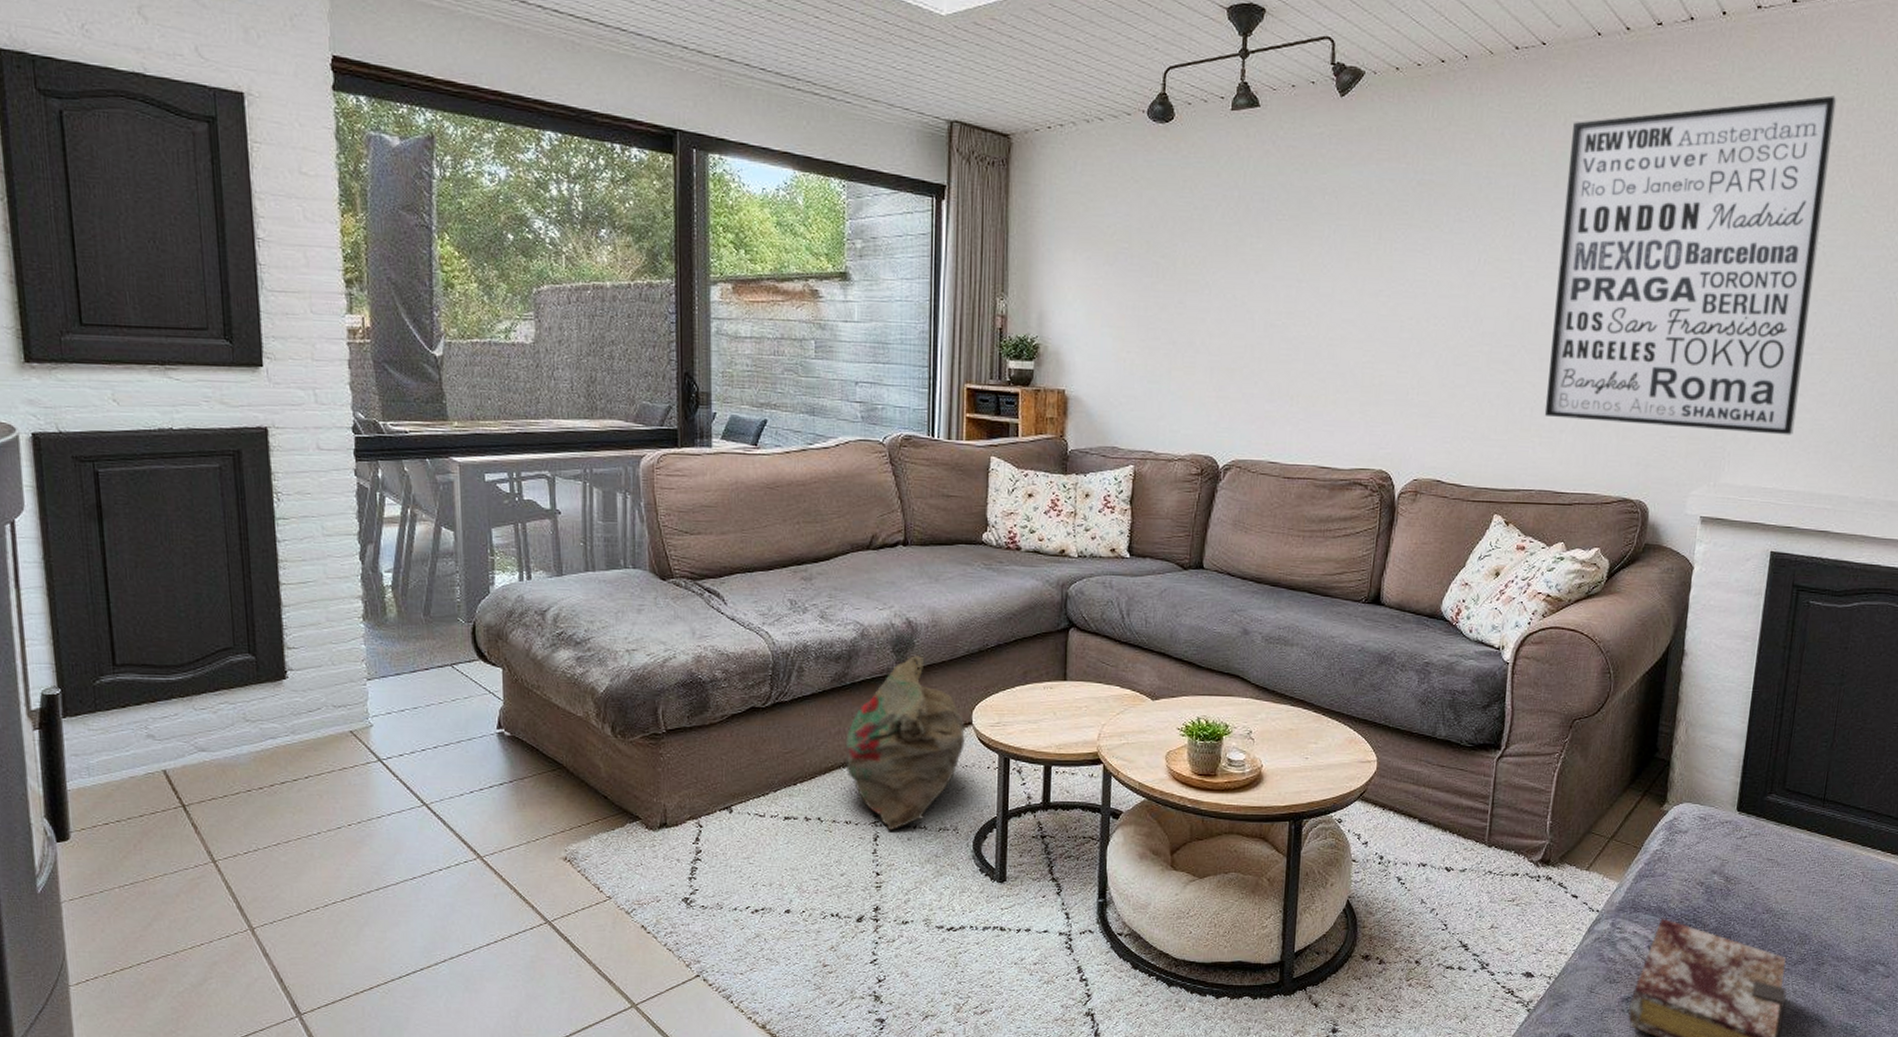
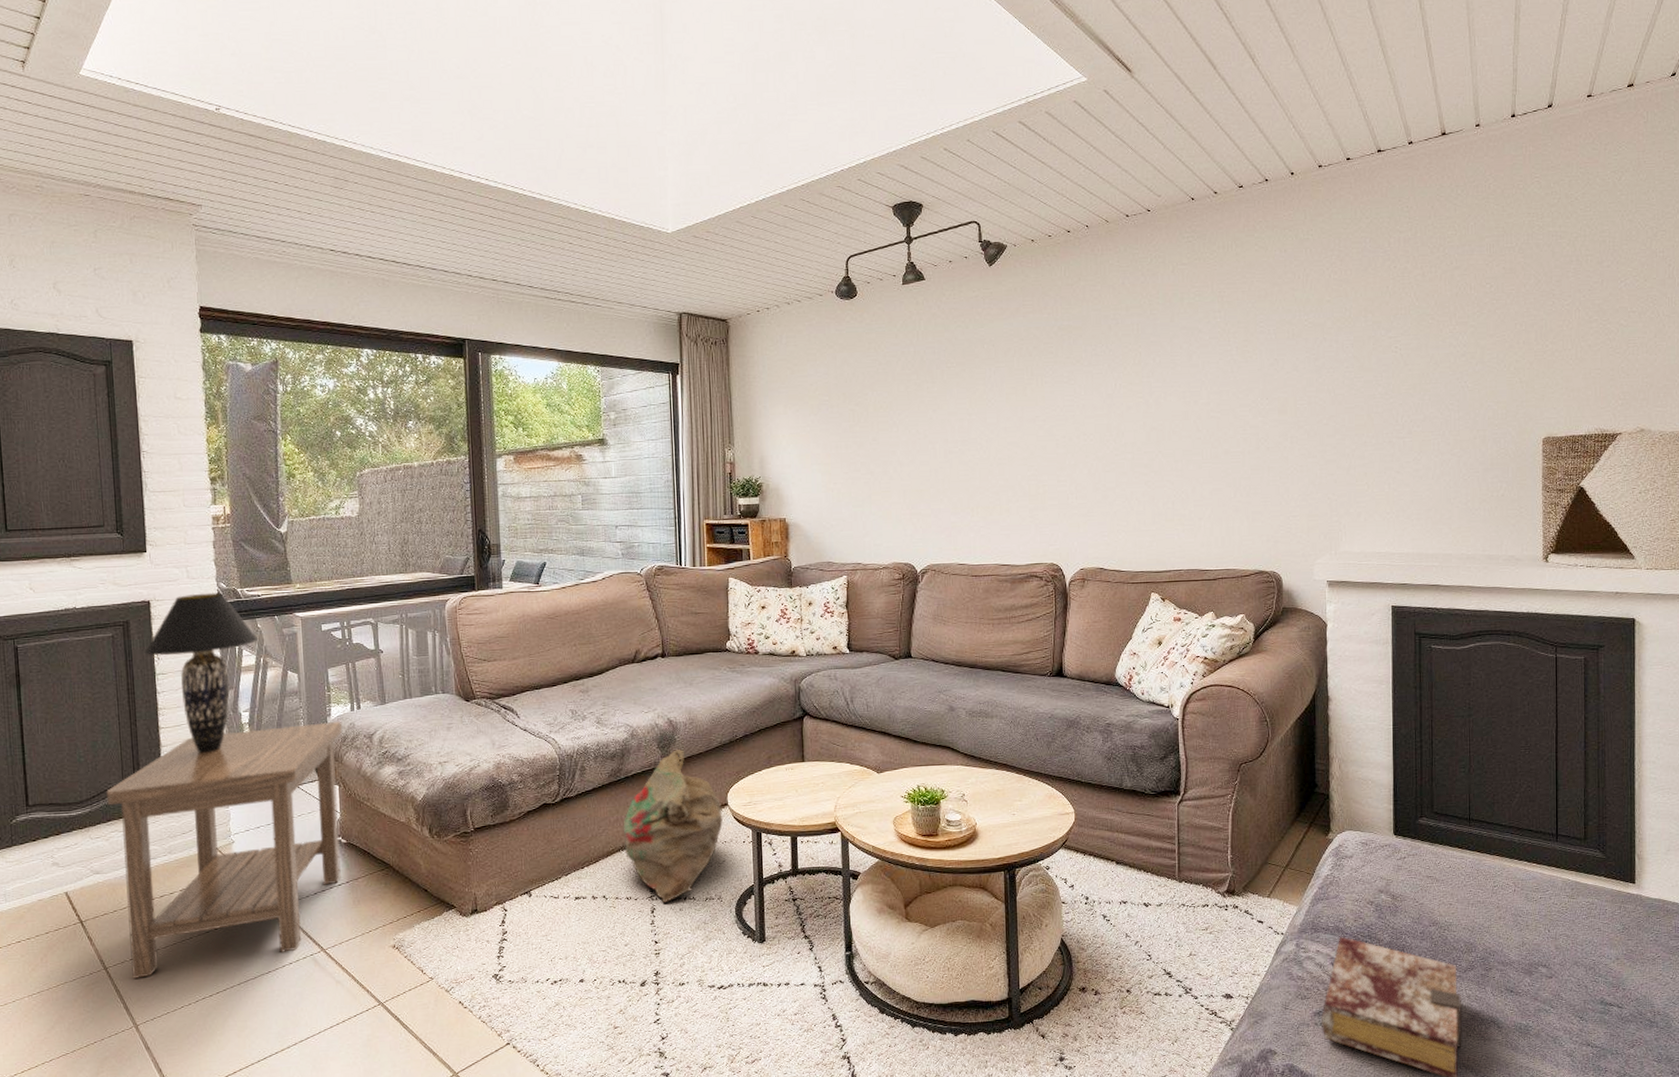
side table: none [213,592,509,875] -> present [106,722,343,979]
table lamp: none [260,422,405,618] -> present [144,592,259,753]
wall art: present [1544,95,1837,435] -> none [1179,229,1397,508]

